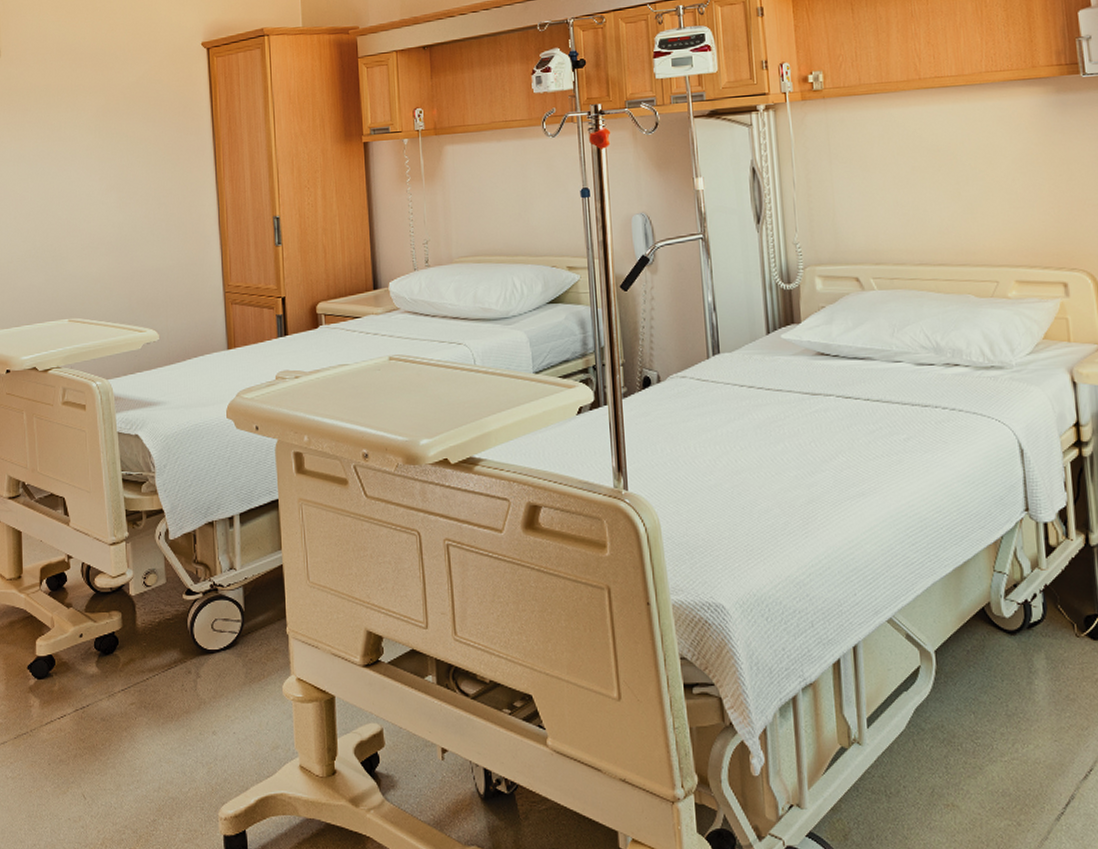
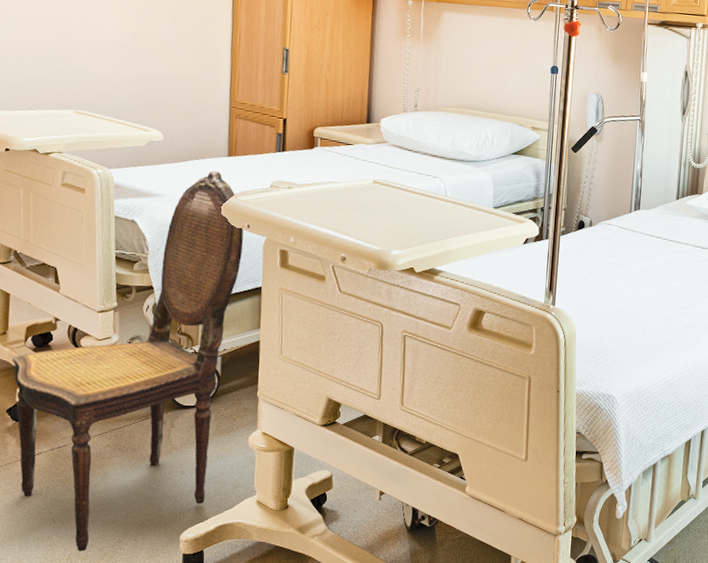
dining chair: none [29,367,254,834] -> present [12,170,244,551]

